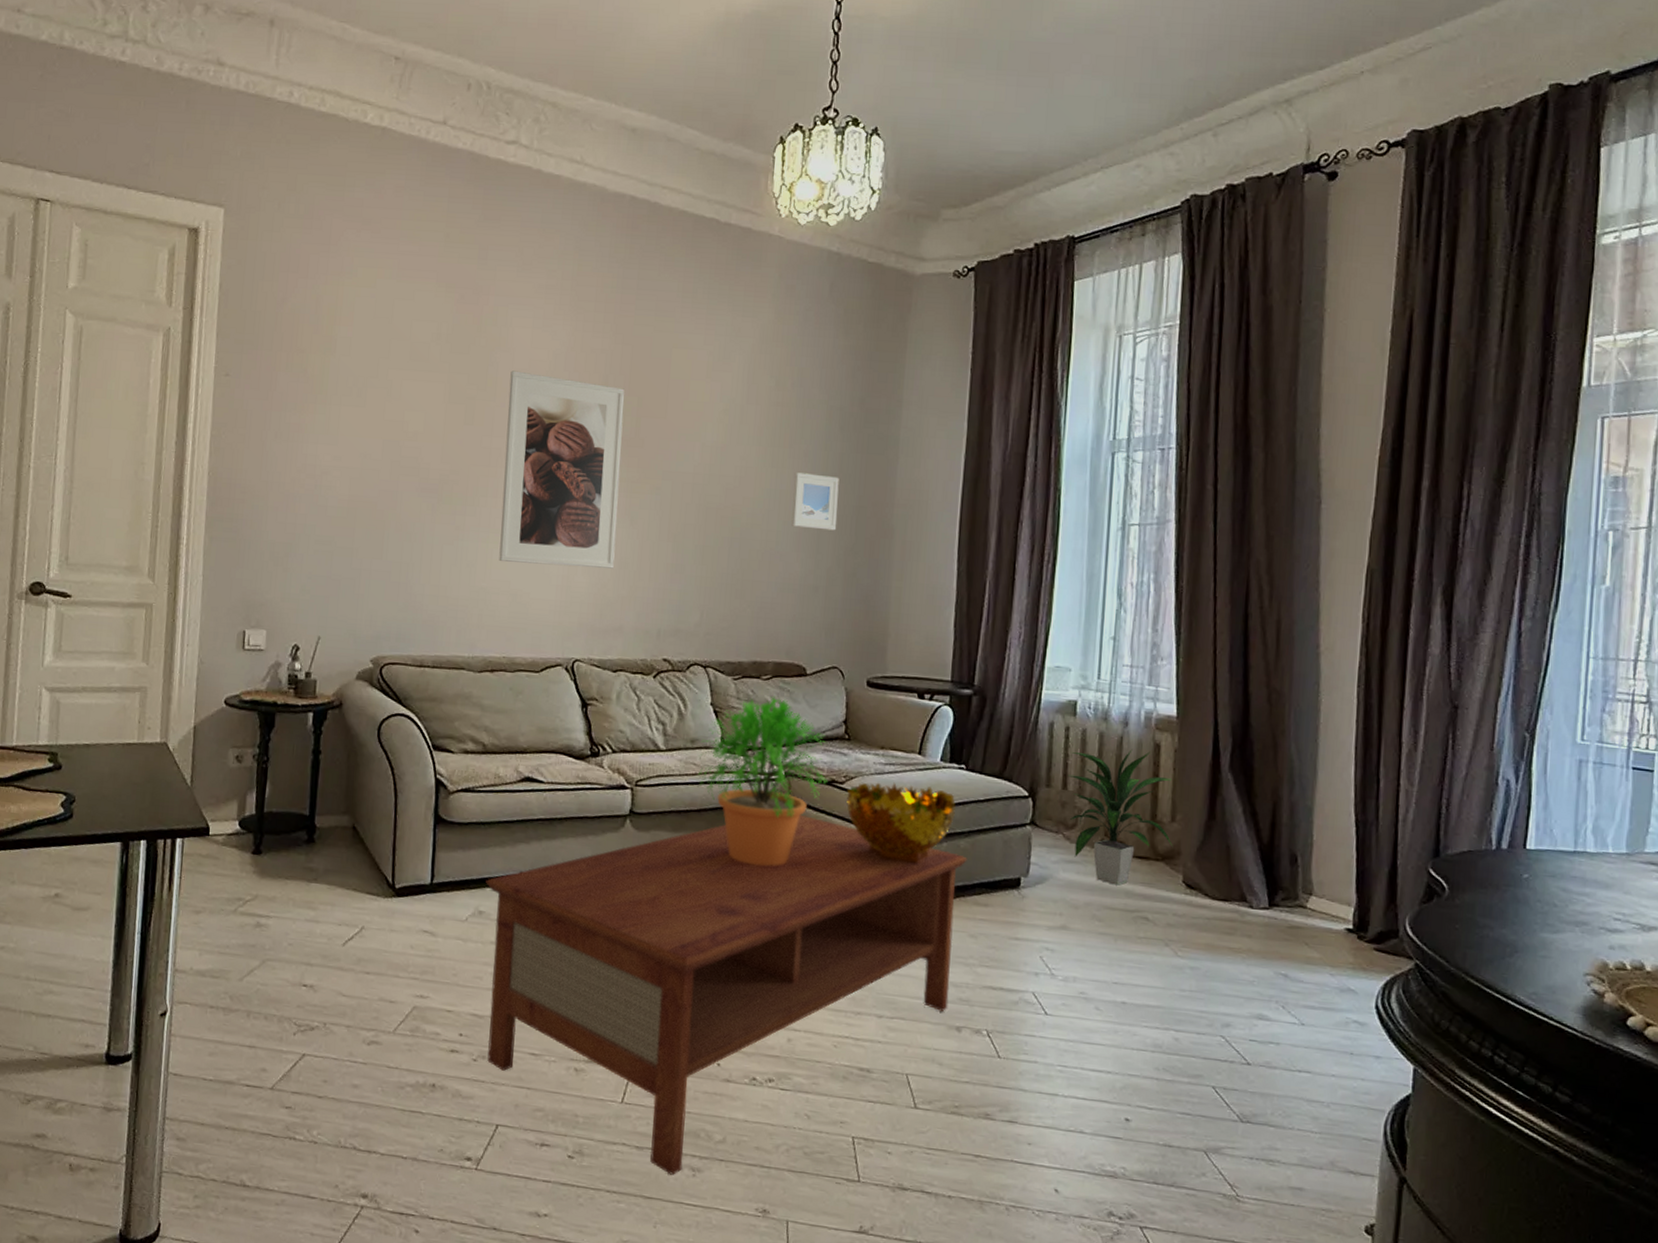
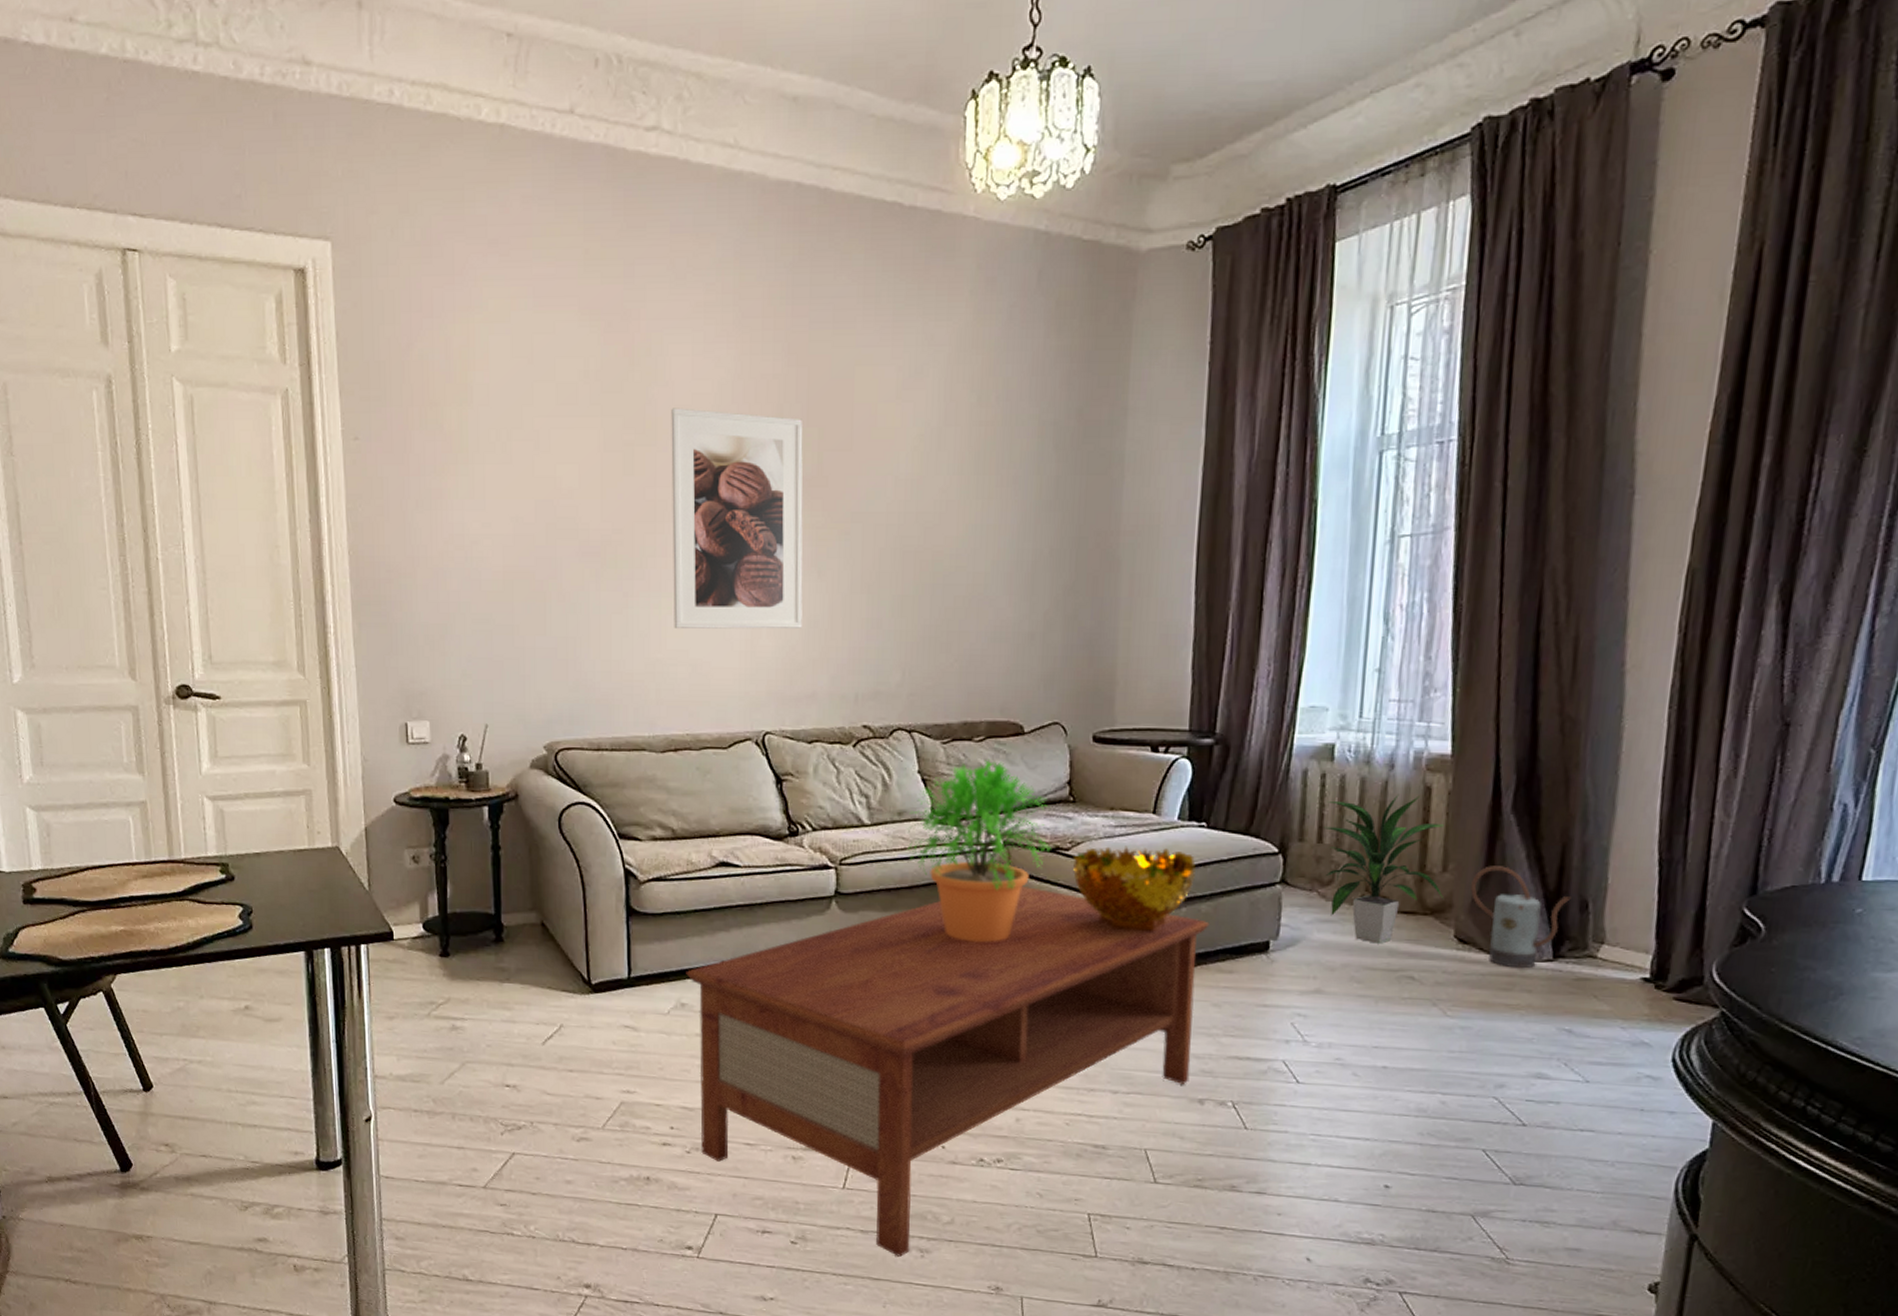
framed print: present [791,472,839,531] -> none [1001,503,1055,568]
watering can: none [1196,818,1282,915] -> present [1470,866,1571,969]

